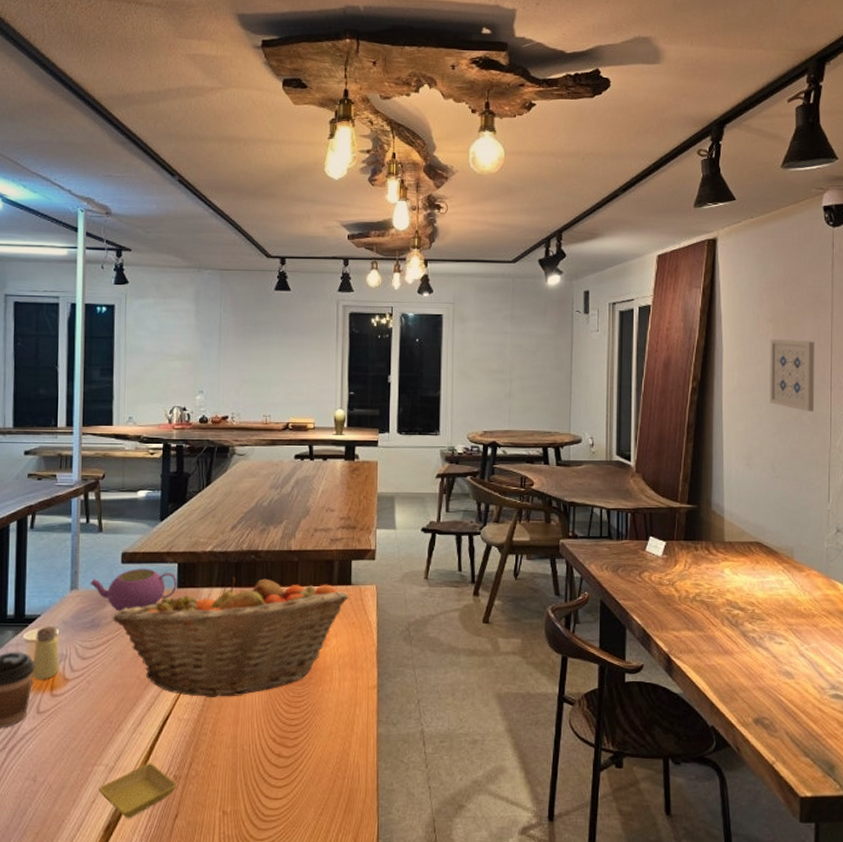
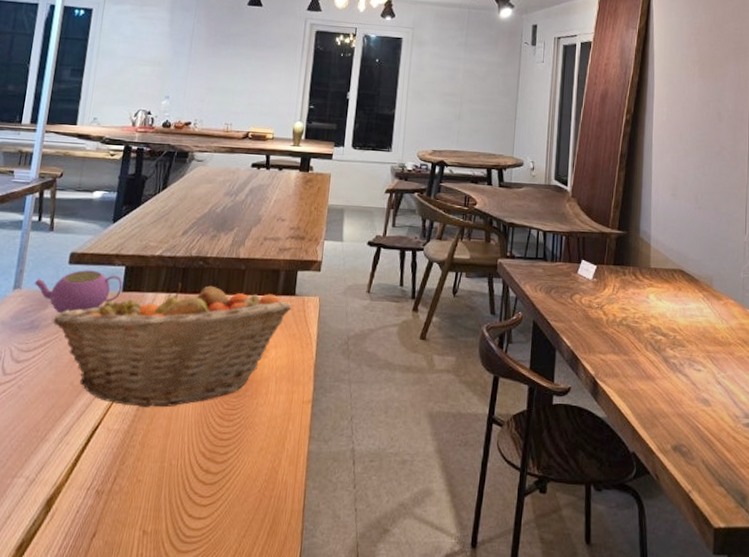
saucer: present [98,763,177,818] -> none [15,476,99,536]
wall art: present [769,339,815,412] -> none [694,79,736,149]

